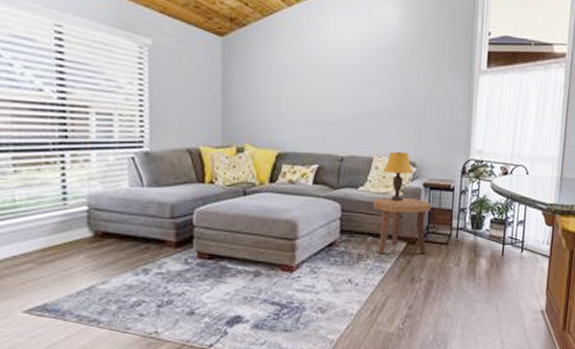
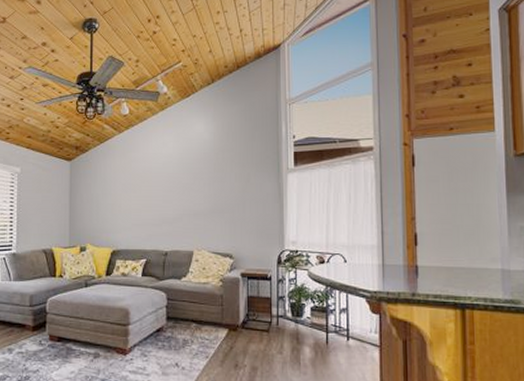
side table: present [374,197,431,255] -> none [196,286,250,341]
table lamp: present [383,151,414,201] -> none [202,245,231,290]

